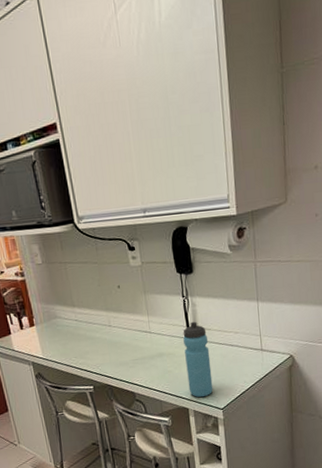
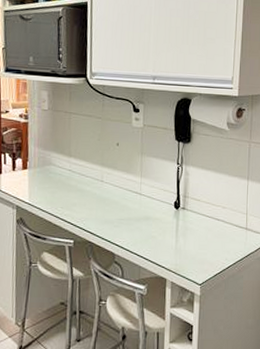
water bottle: present [183,321,213,398] -> none [169,190,196,269]

